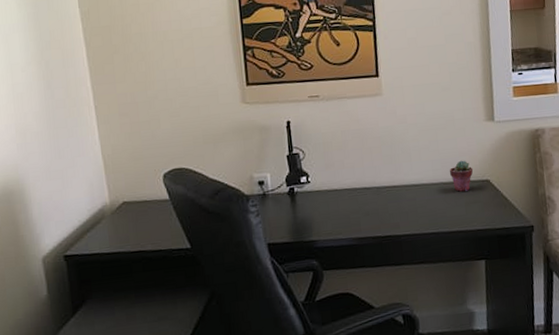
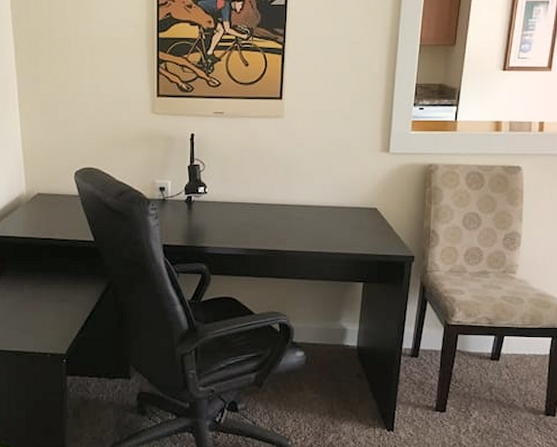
potted succulent: present [450,160,473,192] -> none [340,187,363,217]

